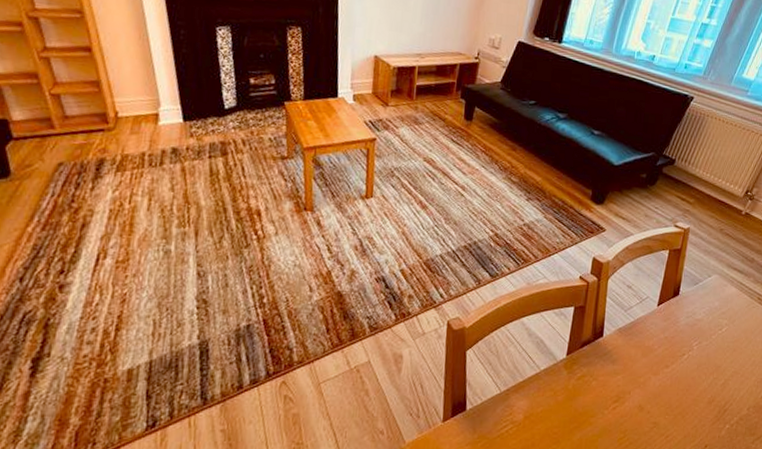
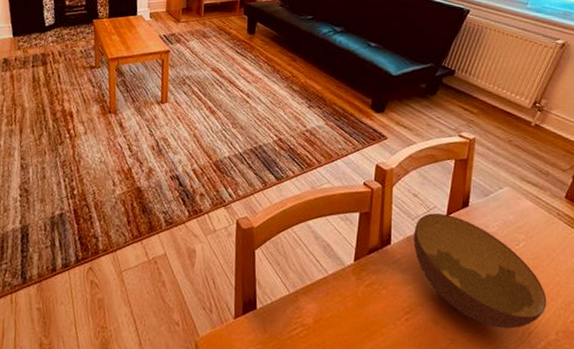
bowl: none [625,304,742,409] -> present [414,213,547,329]

